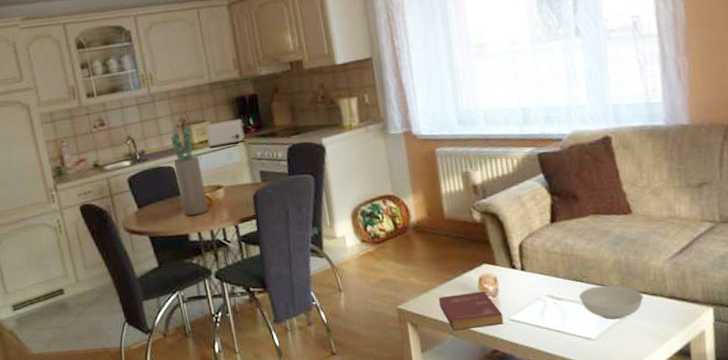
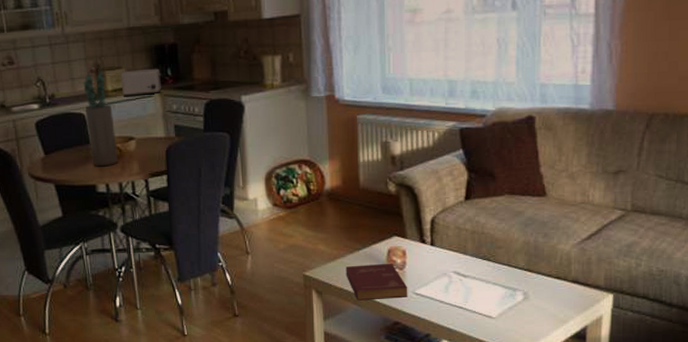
bowl: present [578,285,644,320] -> none [484,265,548,299]

